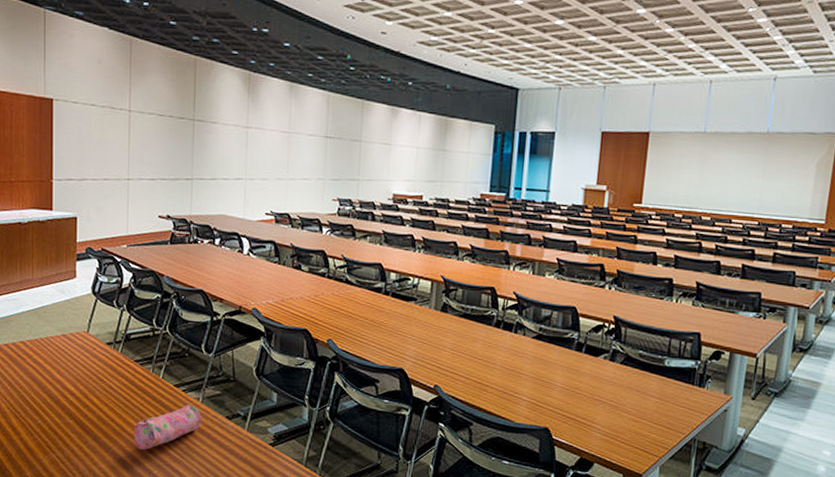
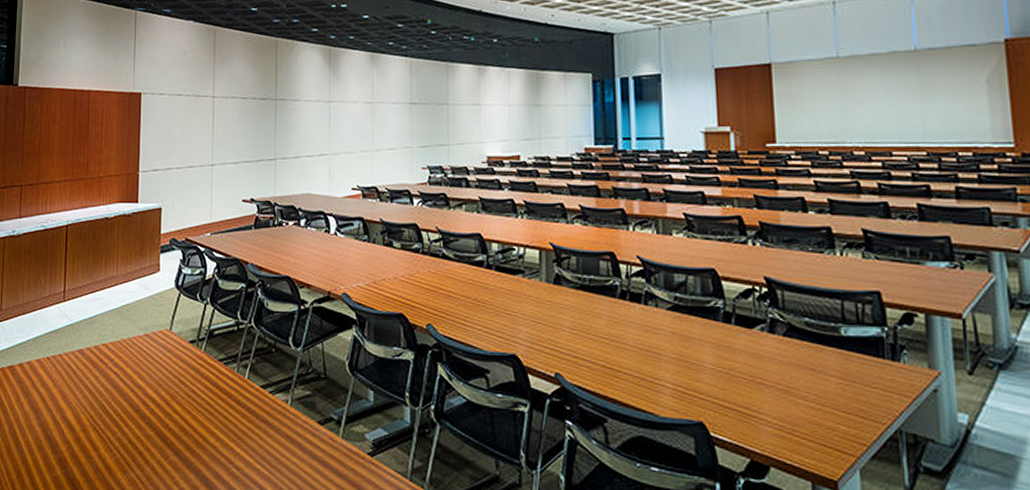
pencil case: present [134,405,201,450] -> none [218,409,291,465]

